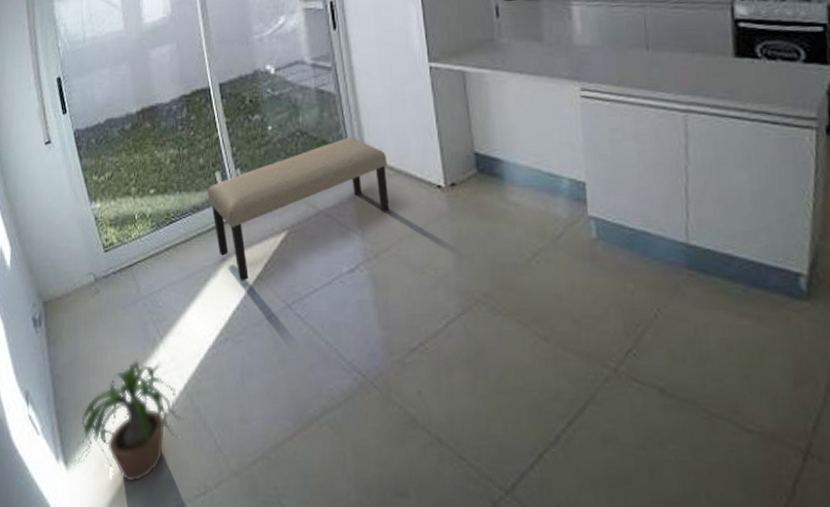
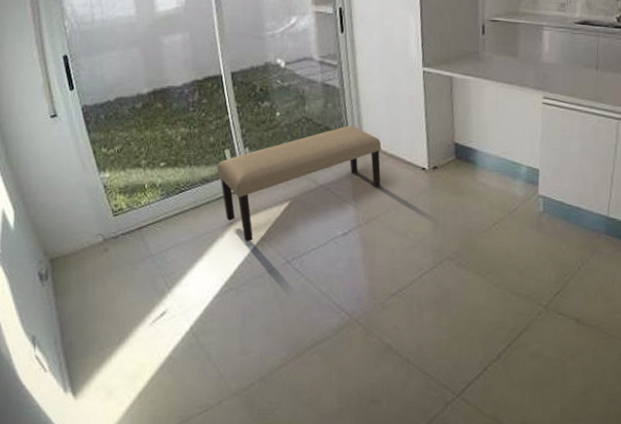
potted plant: present [72,360,184,483] -> none [80,307,190,406]

